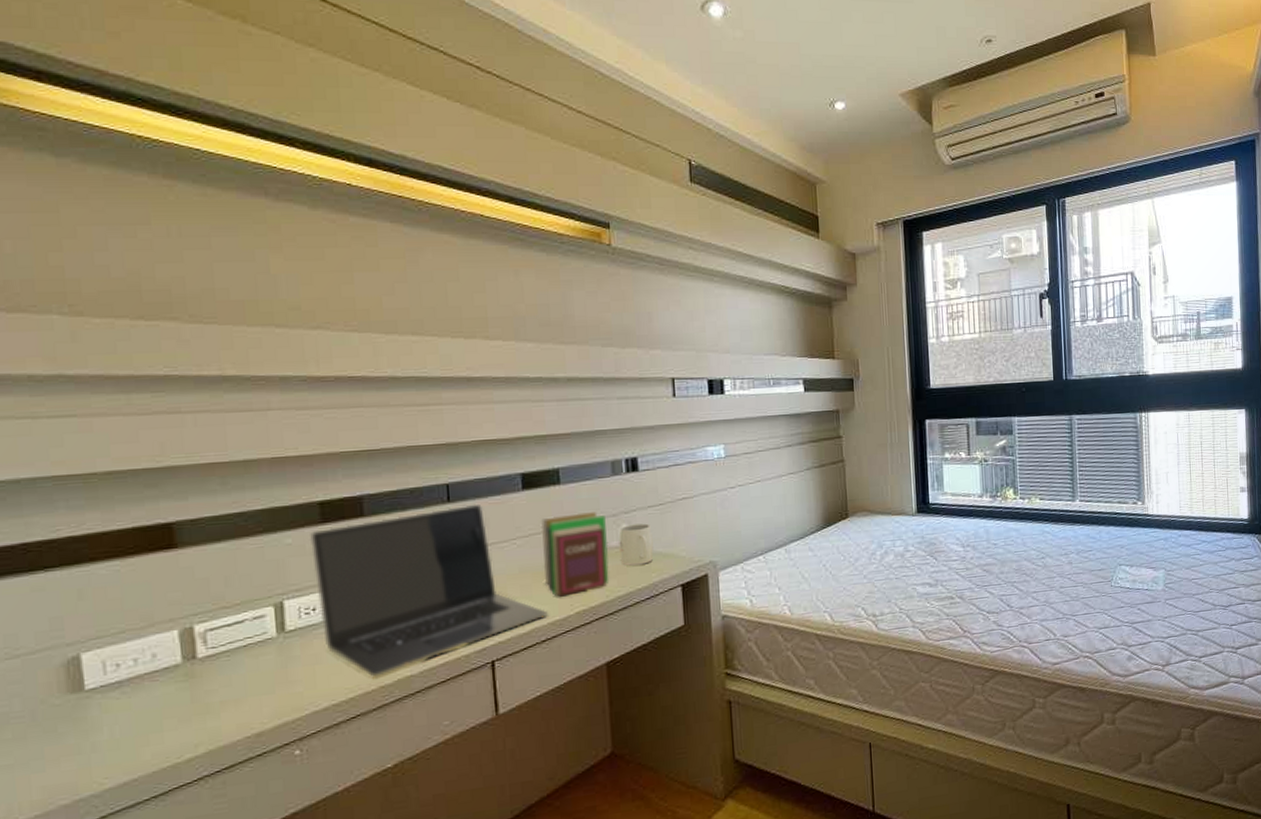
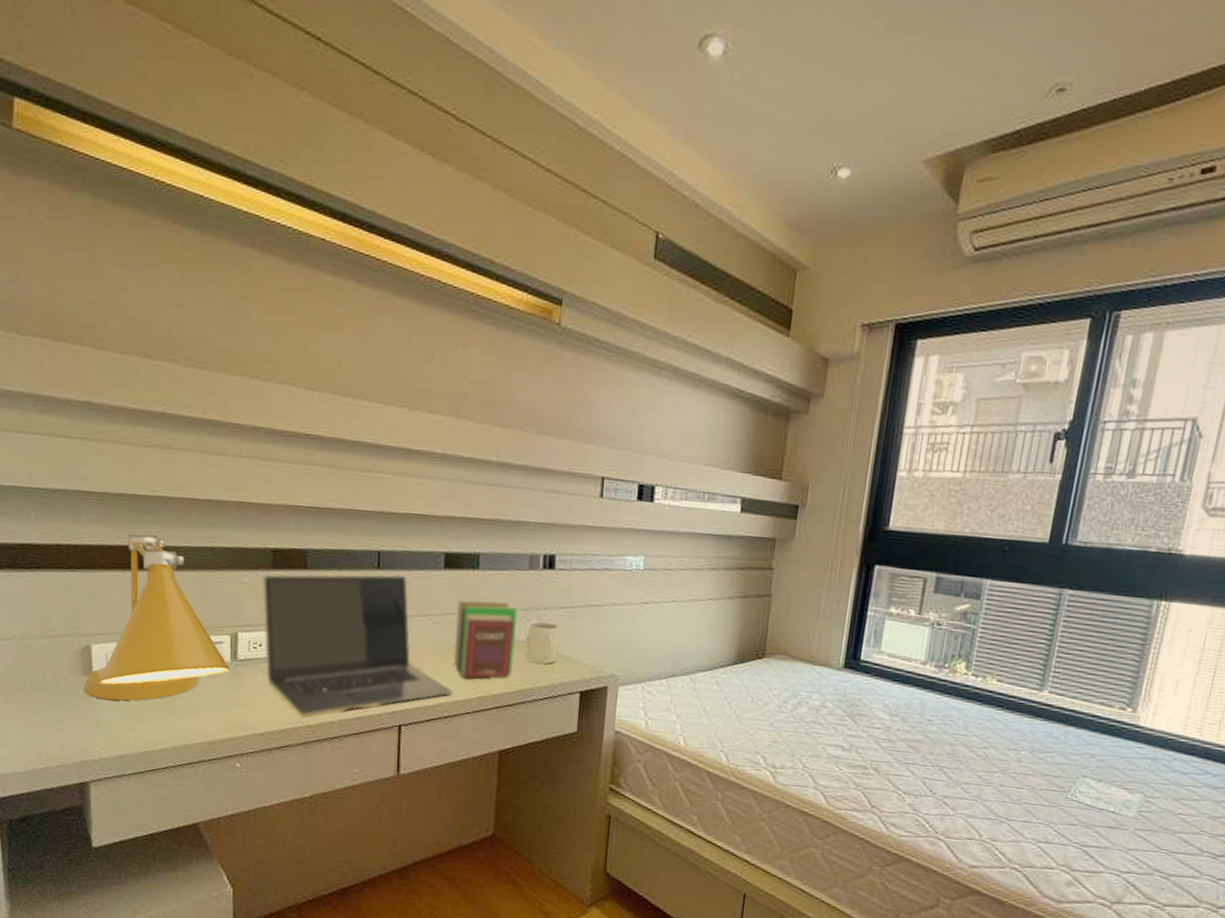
table lamp: none [71,511,277,718] -> present [83,534,230,702]

